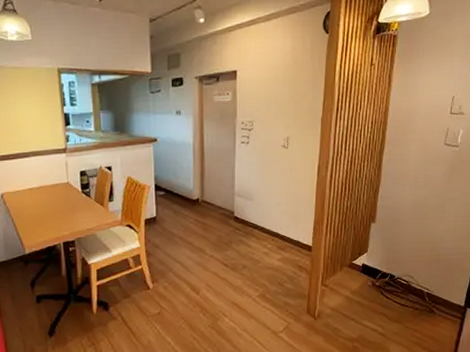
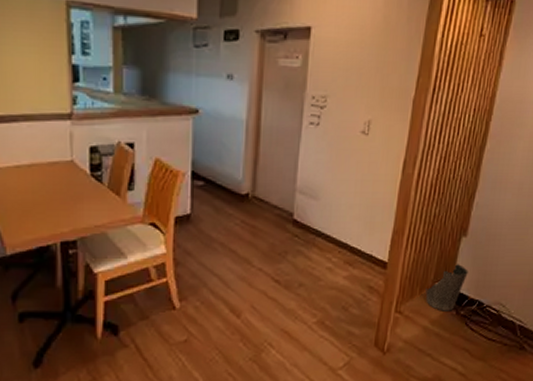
waste basket: none [345,243,379,284] -> present [425,261,468,311]

